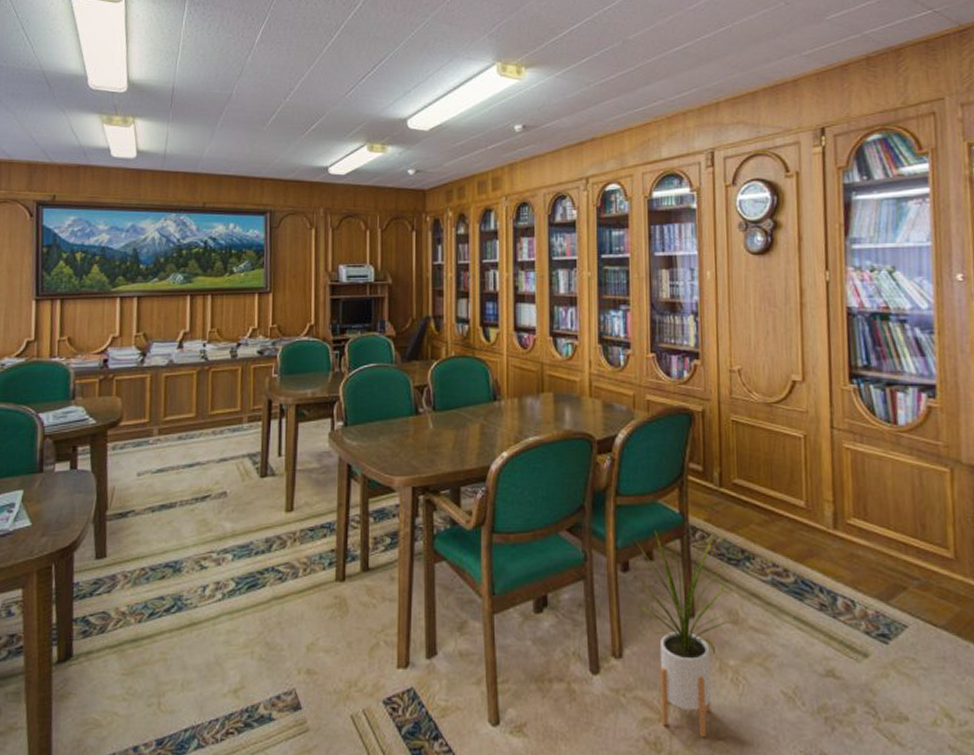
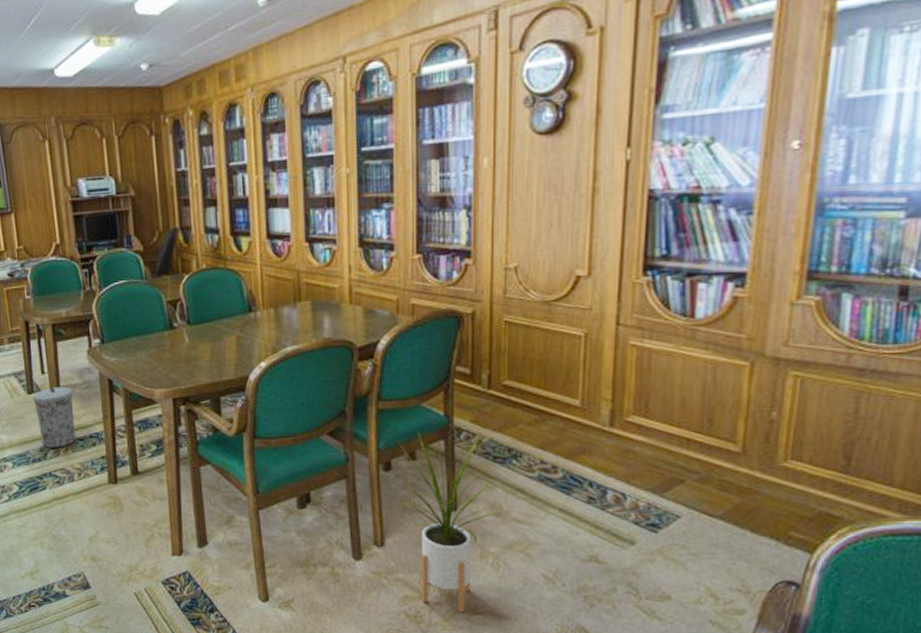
trash can: none [266,470,308,538] -> present [33,386,77,448]

